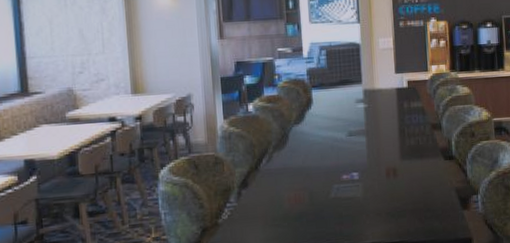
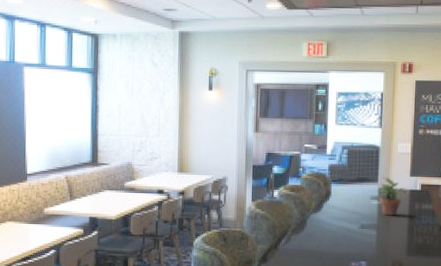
potted plant: none [364,76,395,120] -> present [379,177,408,216]

